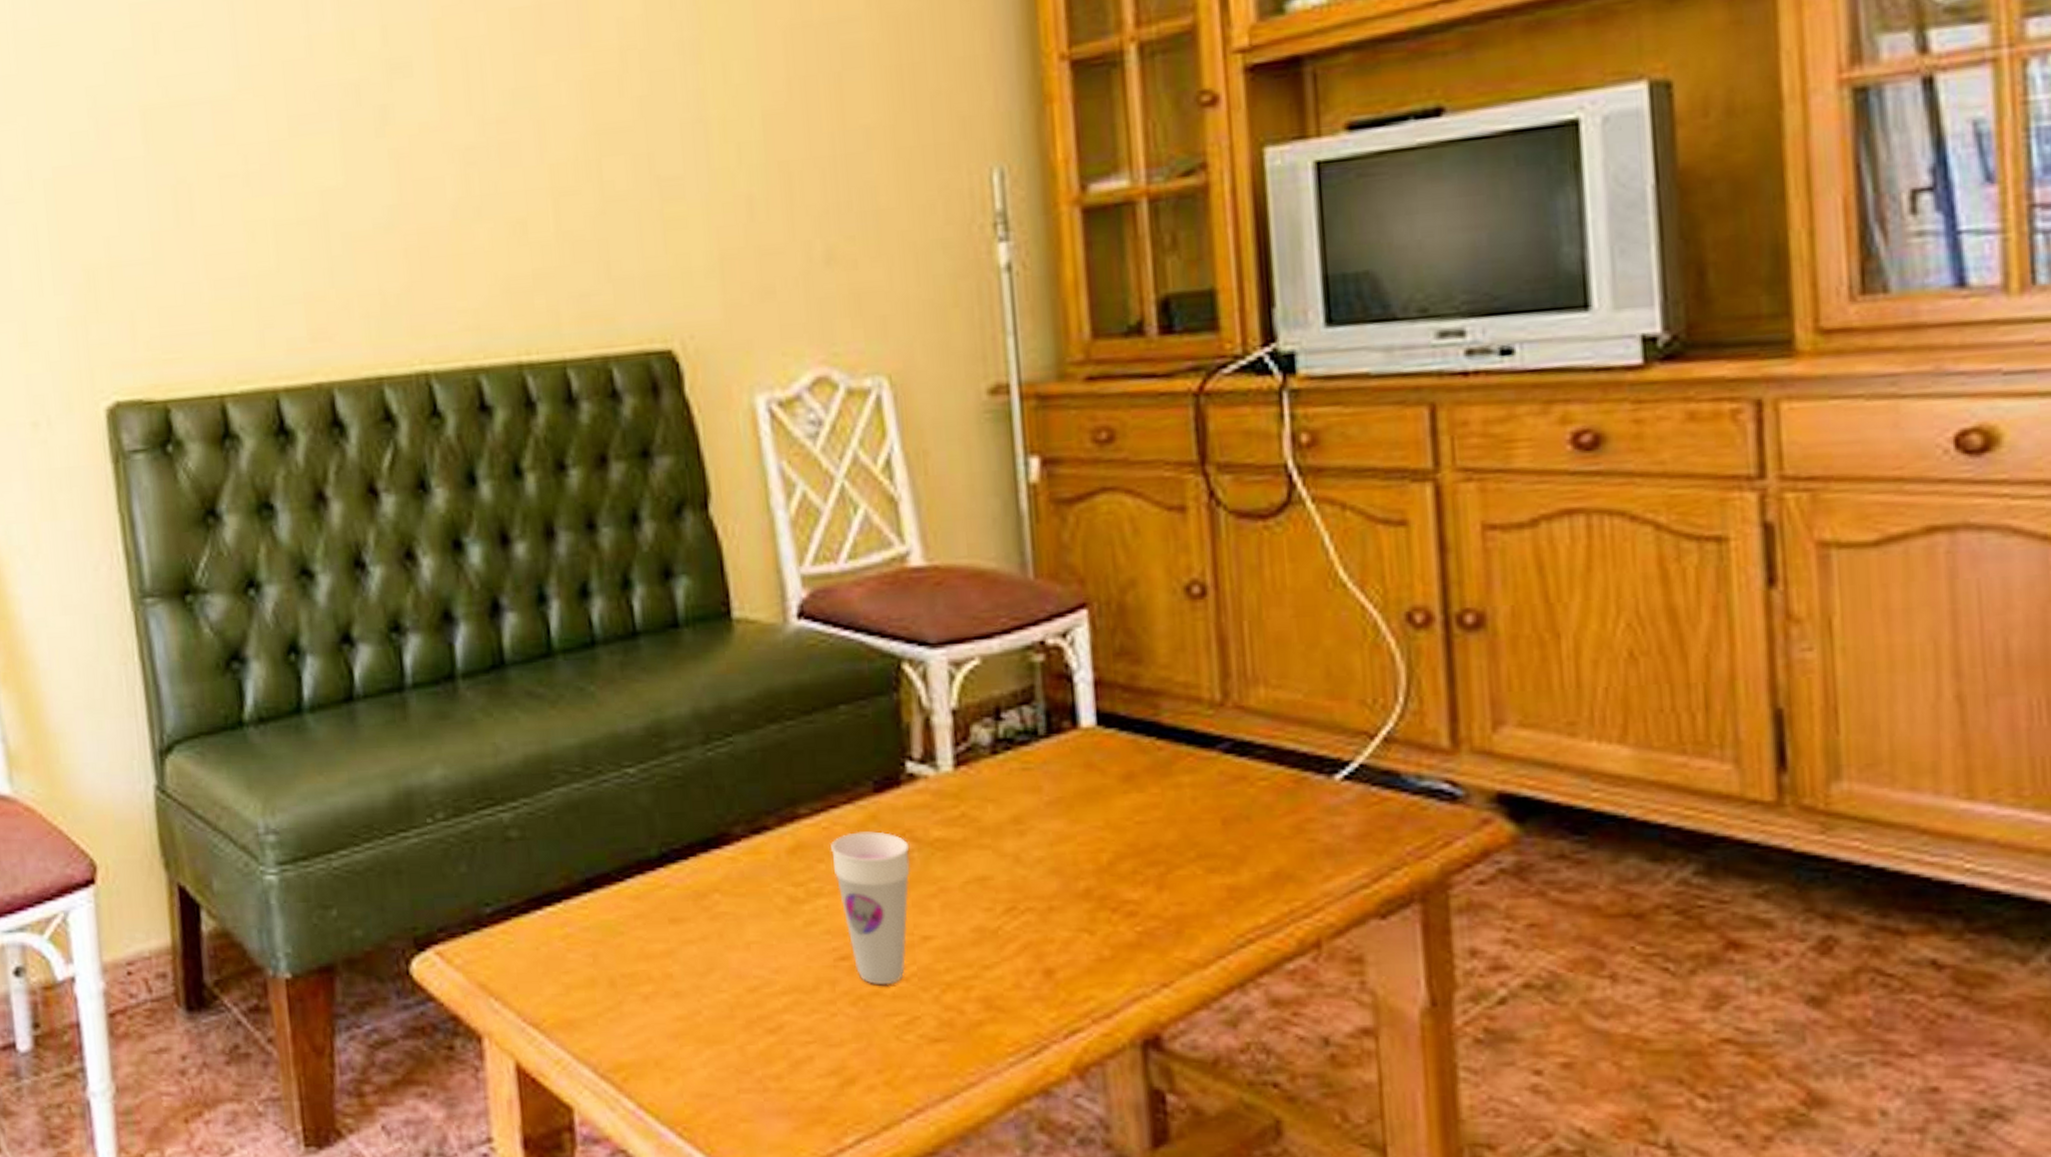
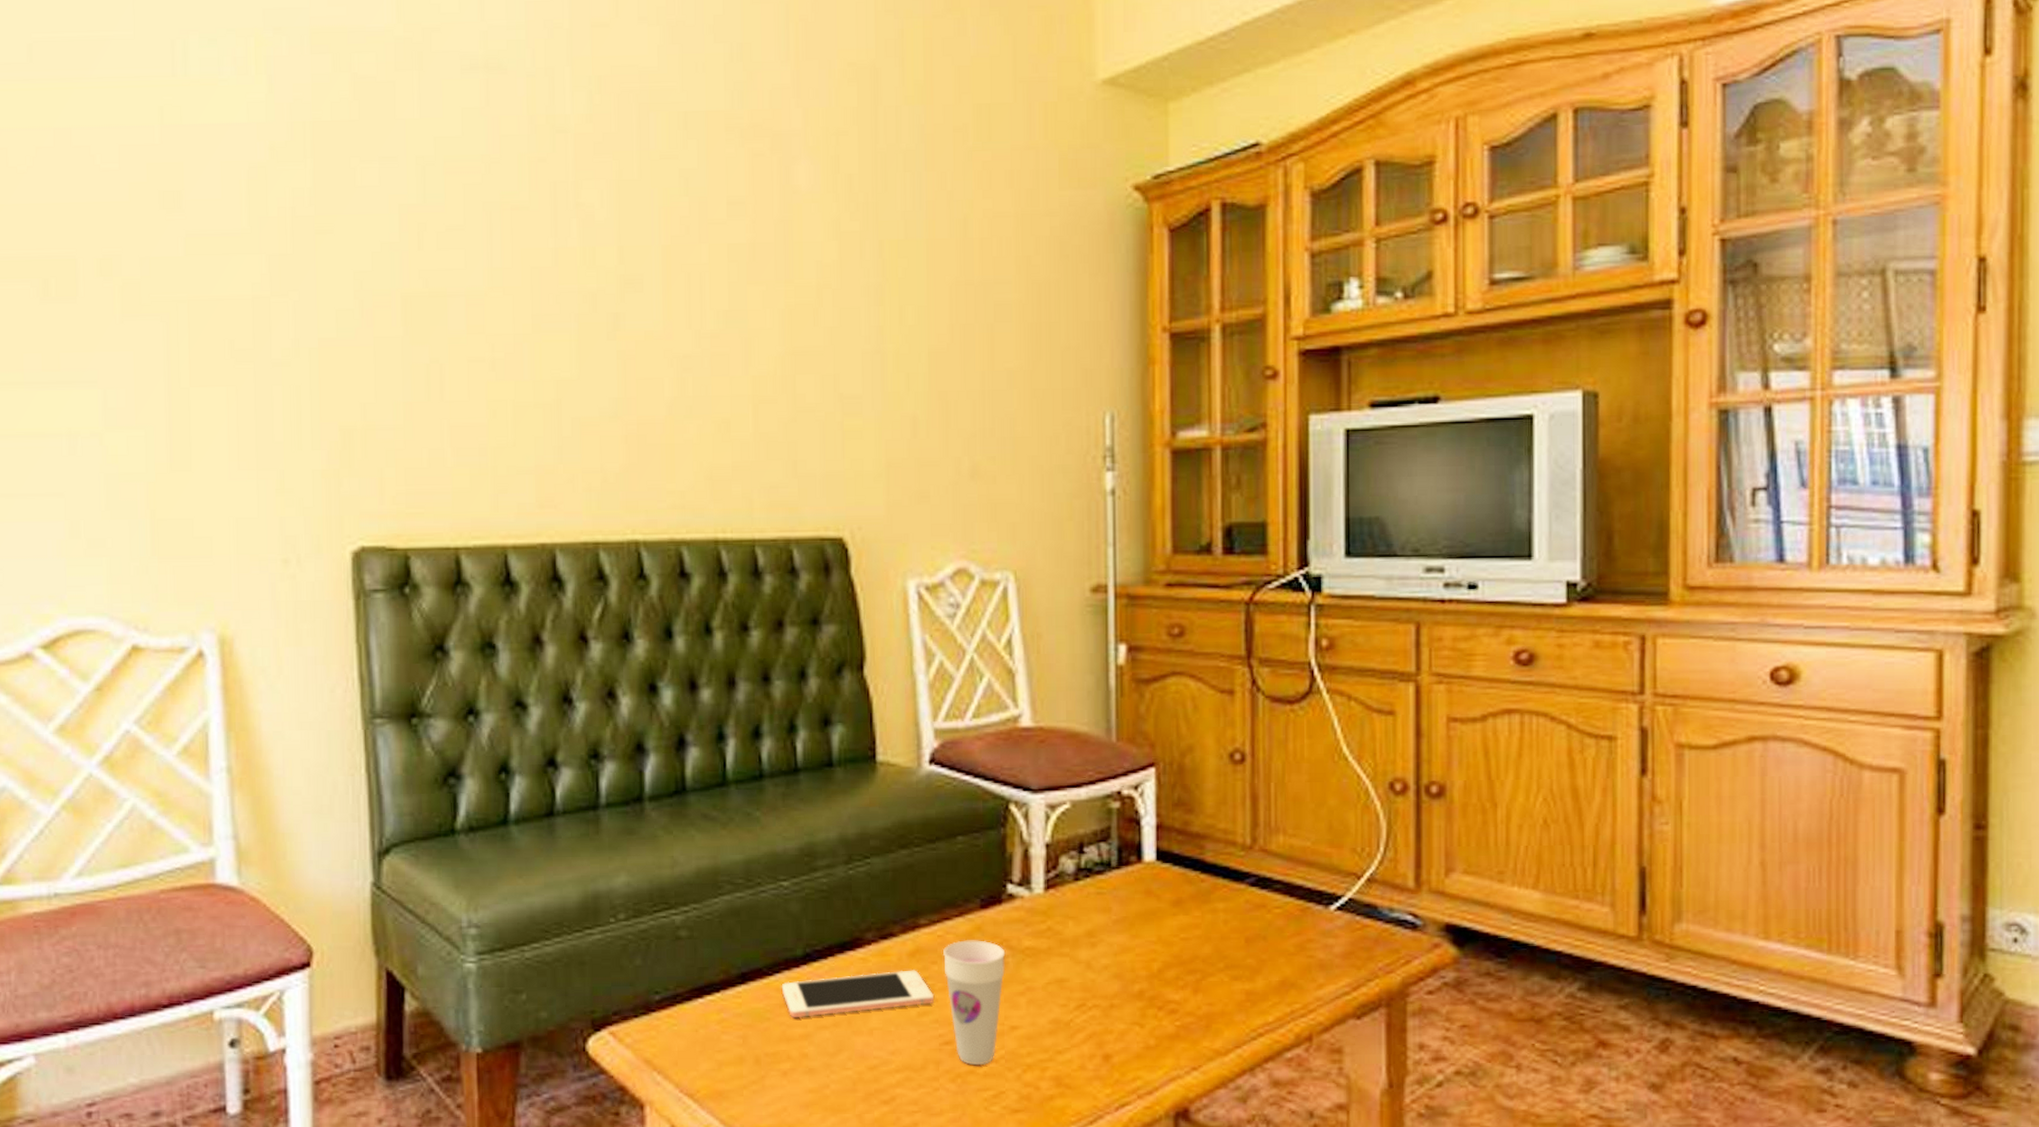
cell phone: none [634,870,823,932] -> present [781,970,934,1018]

